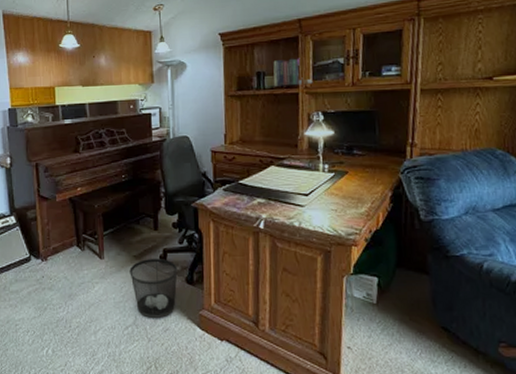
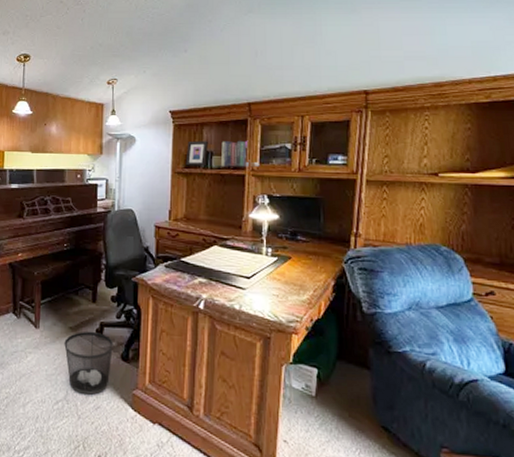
picture frame: none [238,61,260,88] -> present [185,140,208,166]

